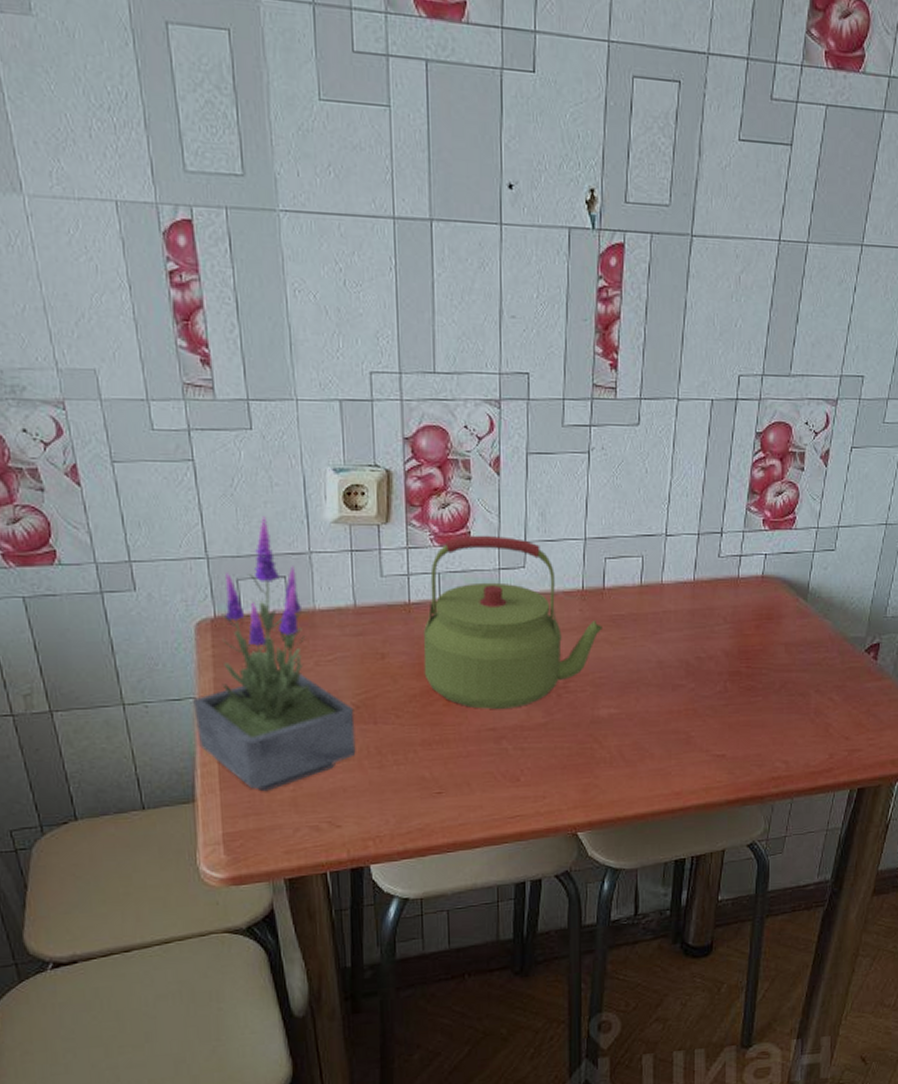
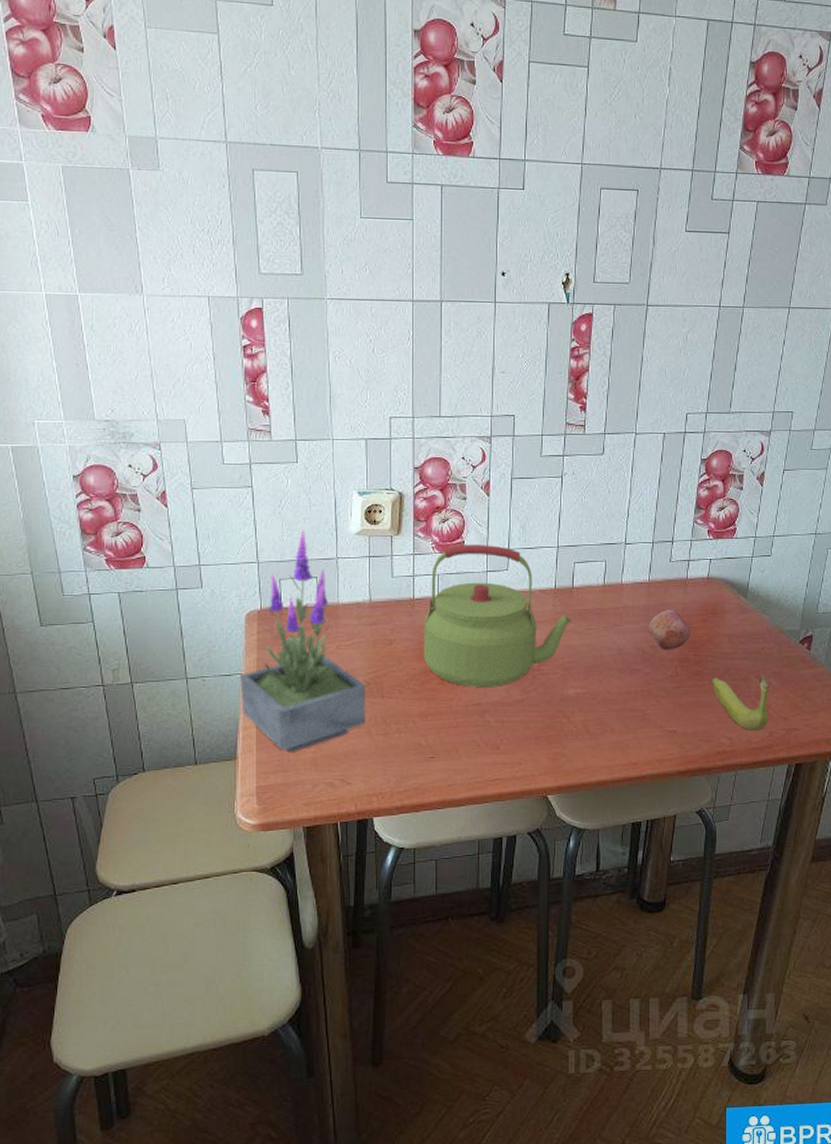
fruit: none [693,615,743,662] -> present [648,610,691,650]
banana: none [765,690,831,753] -> present [711,676,770,731]

